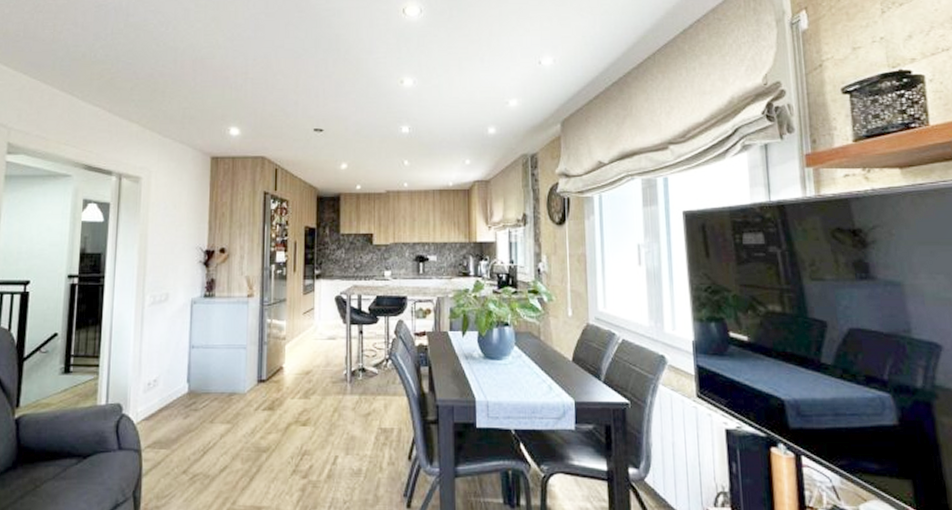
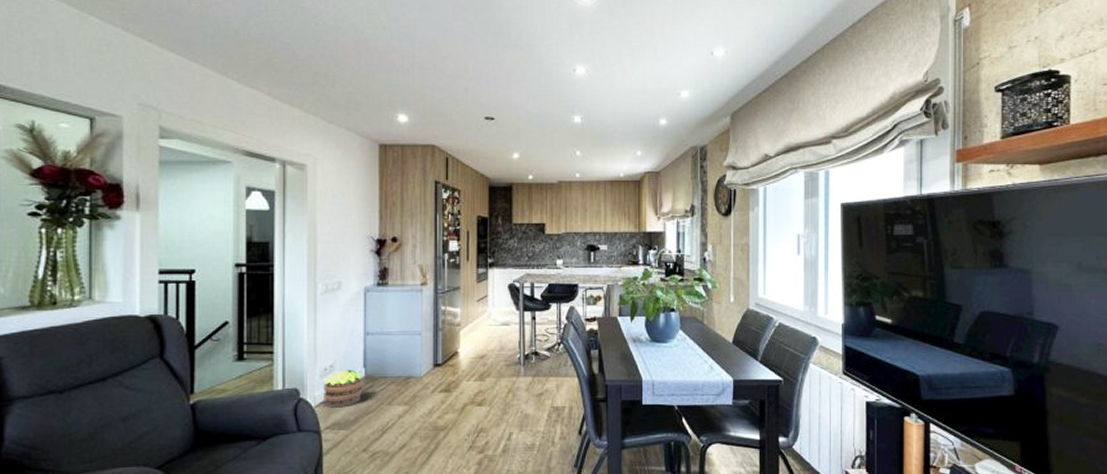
potted plant: none [145,385,186,425] -> present [322,370,363,408]

